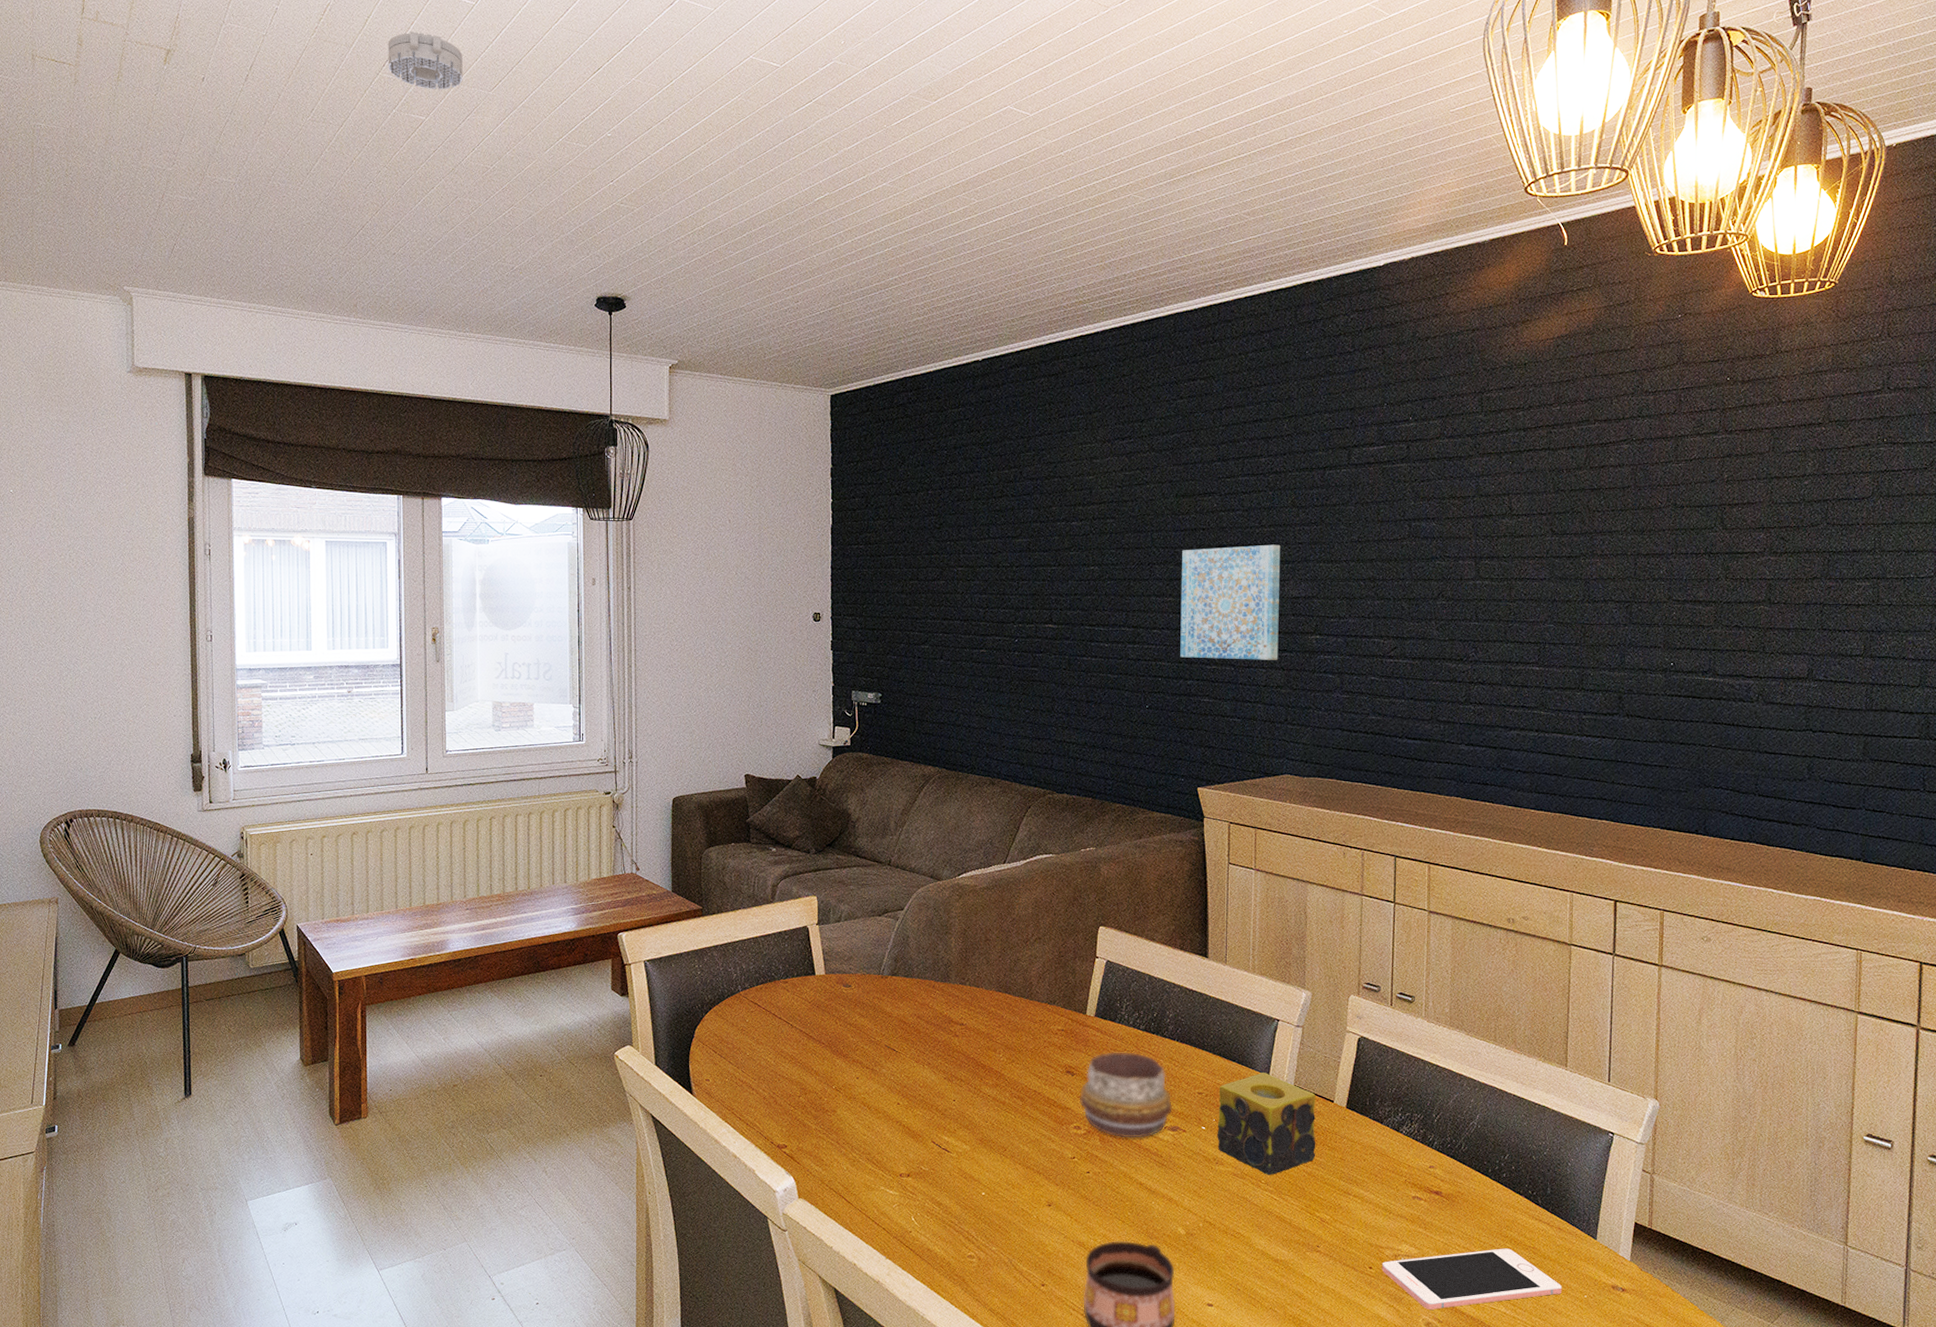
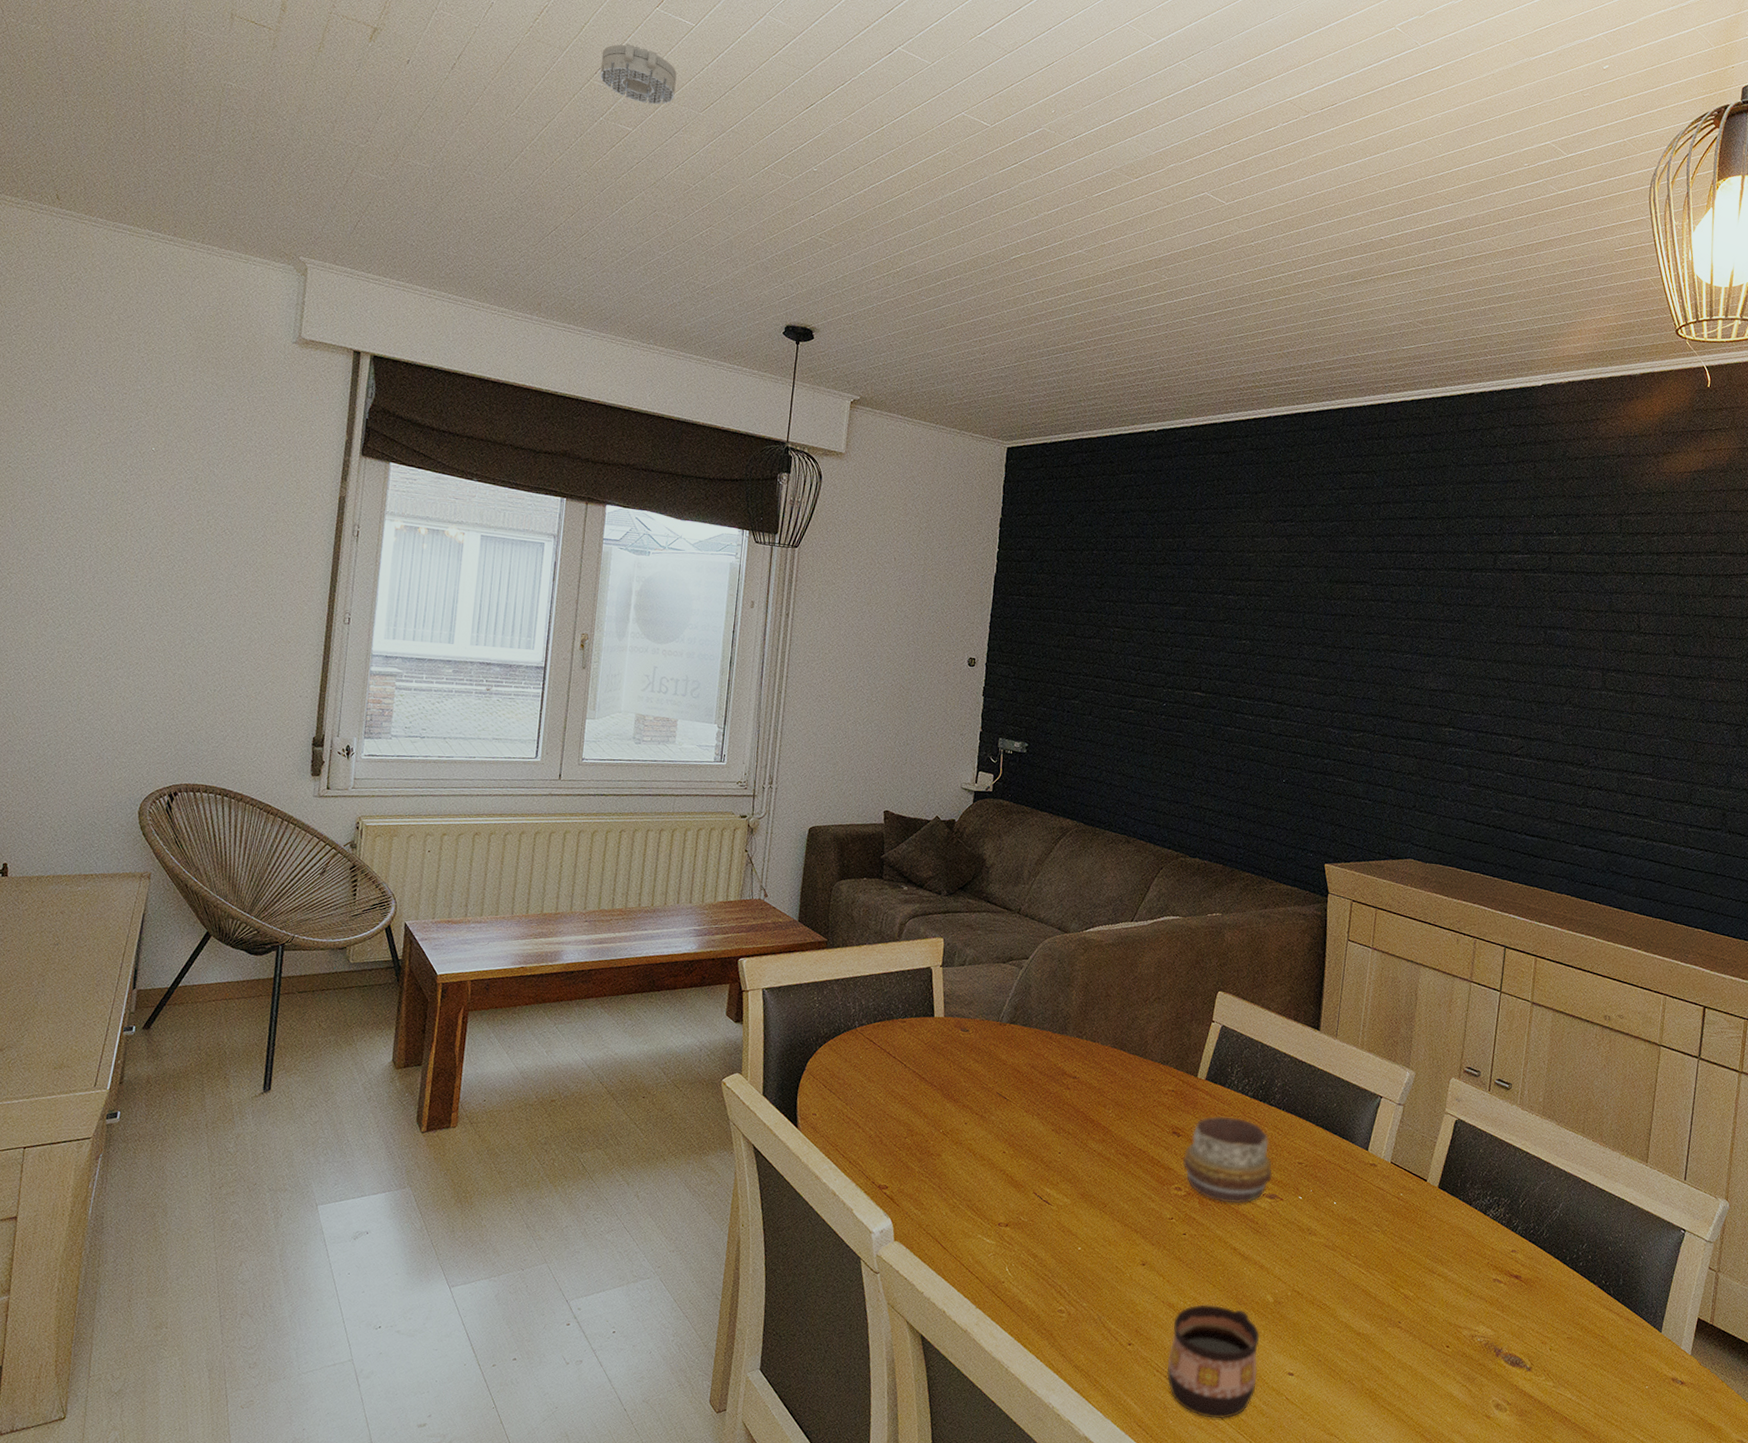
wall art: present [1180,544,1281,660] -> none [1320,633,1424,748]
candle: present [1217,1073,1316,1175] -> none [1312,1147,1410,1249]
cell phone: present [1381,1248,1562,1310] -> none [1458,1335,1625,1392]

